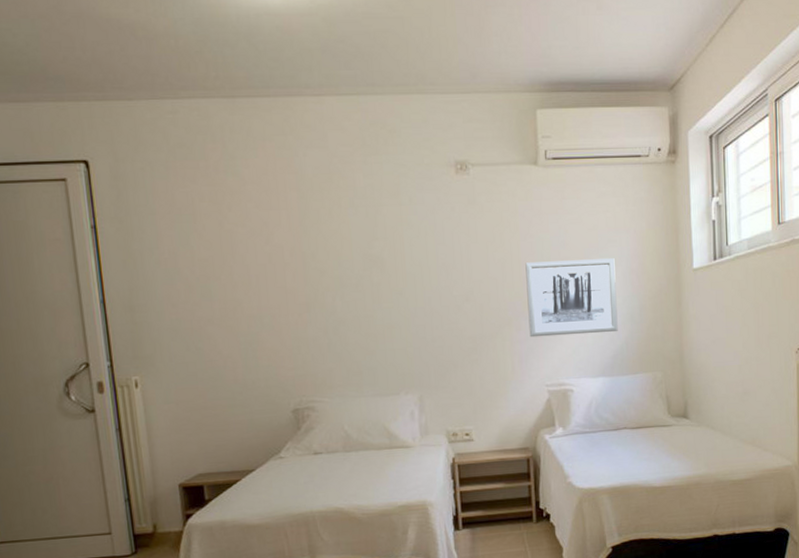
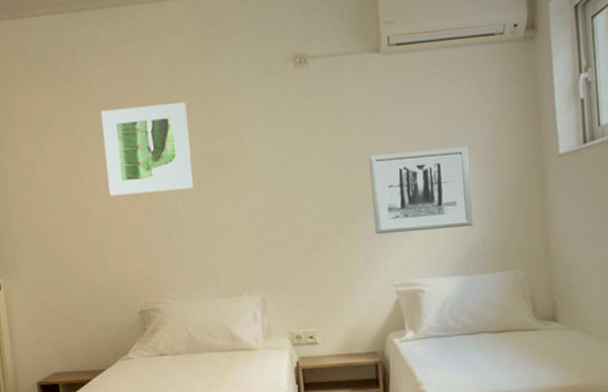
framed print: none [253,200,352,292] -> present [100,102,194,196]

